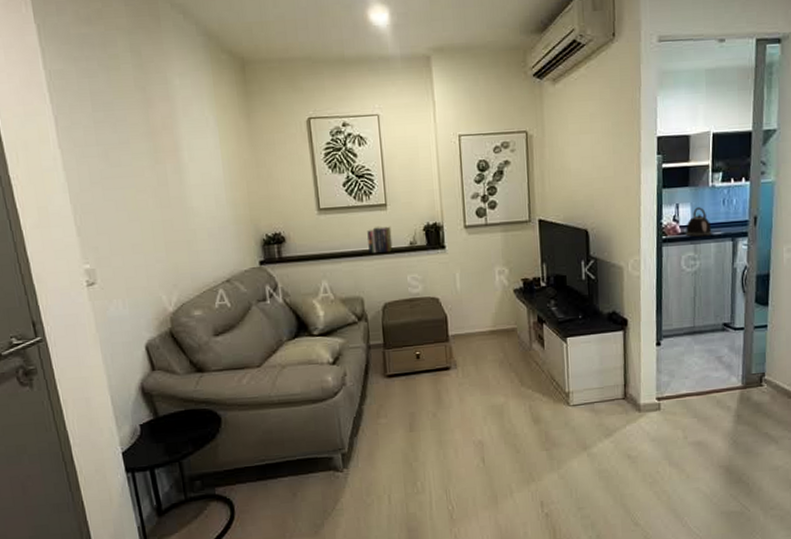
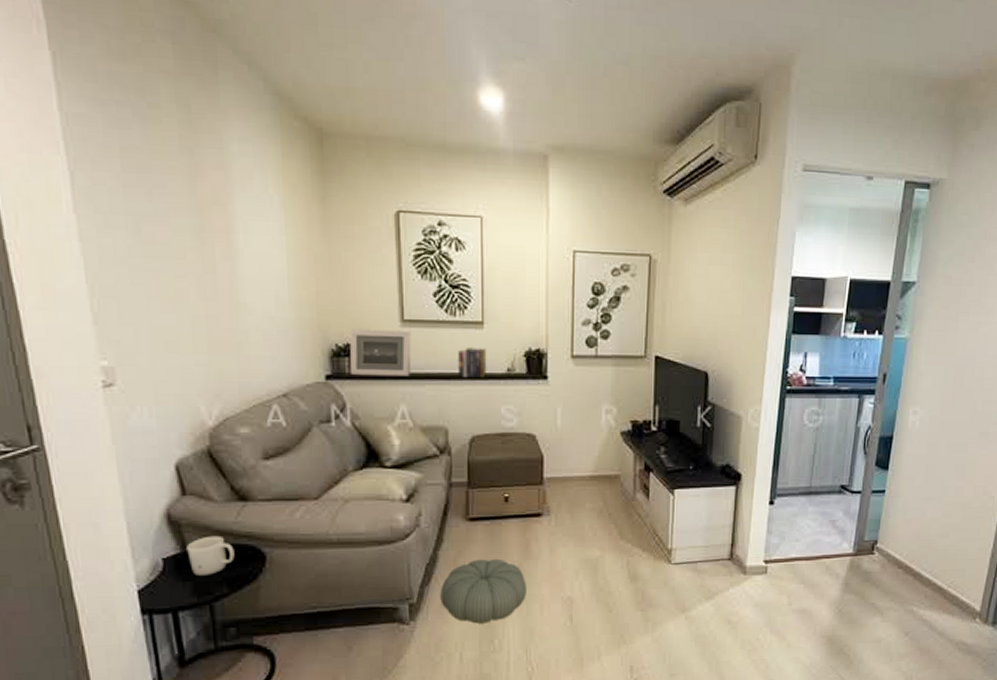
mug: none [158,402,197,438] -> present [186,535,235,575]
picture frame: none [276,217,329,260] -> present [349,329,411,376]
pouf: none [367,409,442,469] -> present [440,558,526,624]
kettle: present [686,207,712,238] -> none [812,358,839,391]

